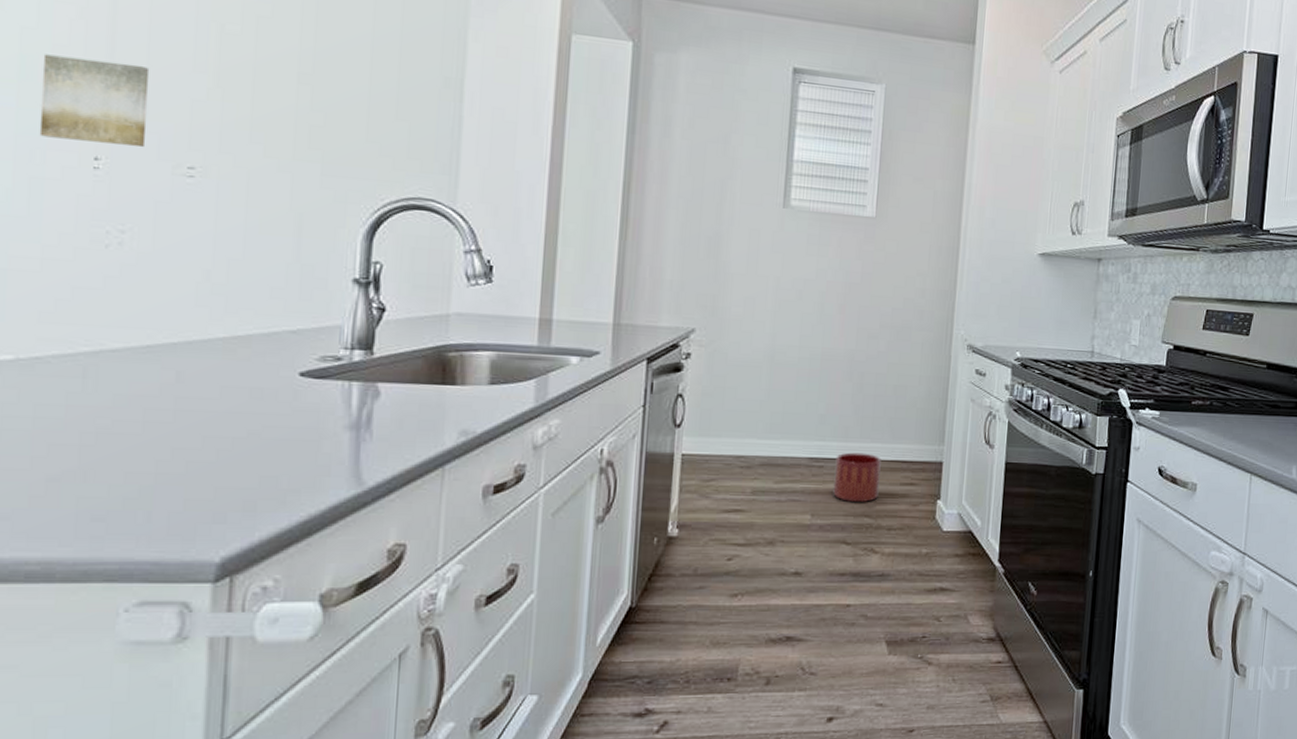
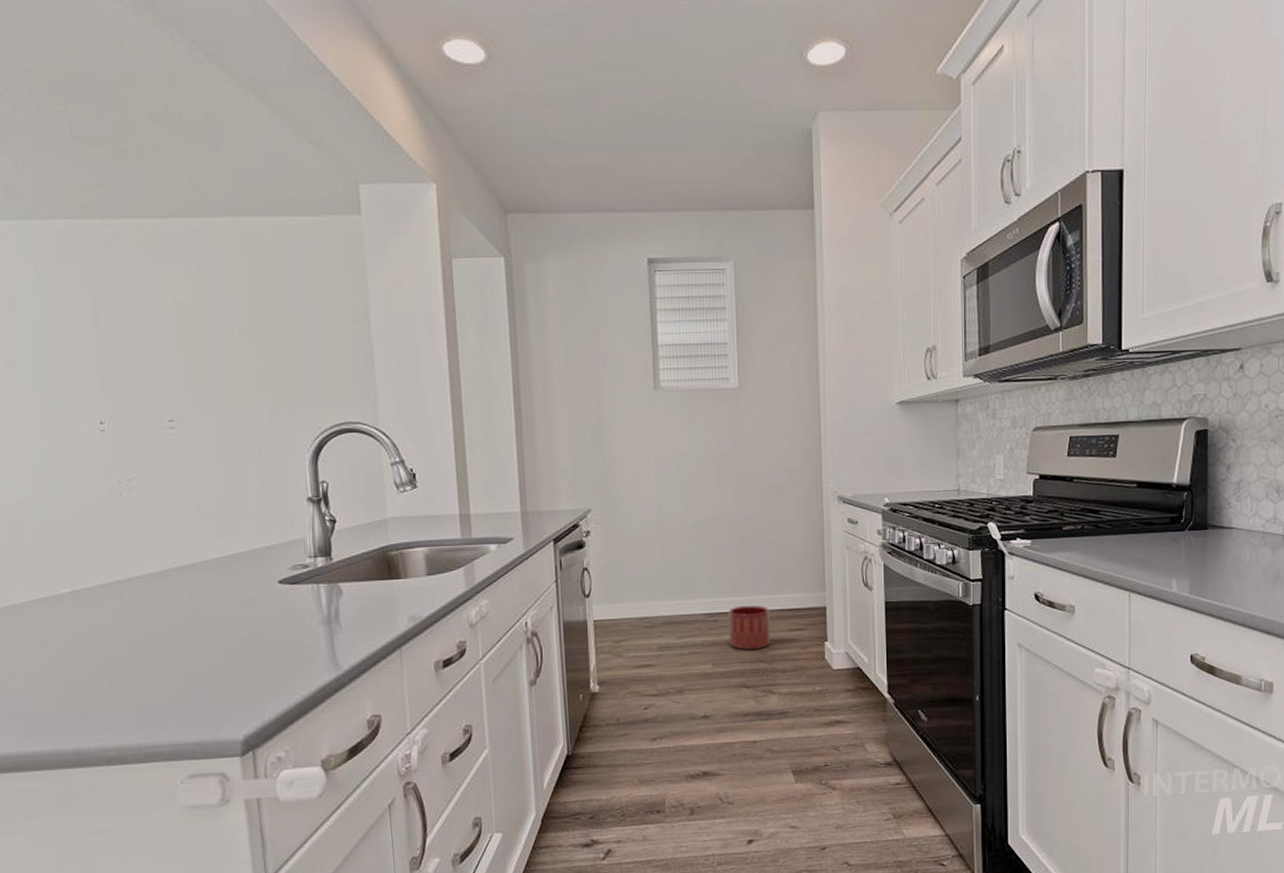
wall art: present [39,54,150,148] -> none [50,340,135,410]

